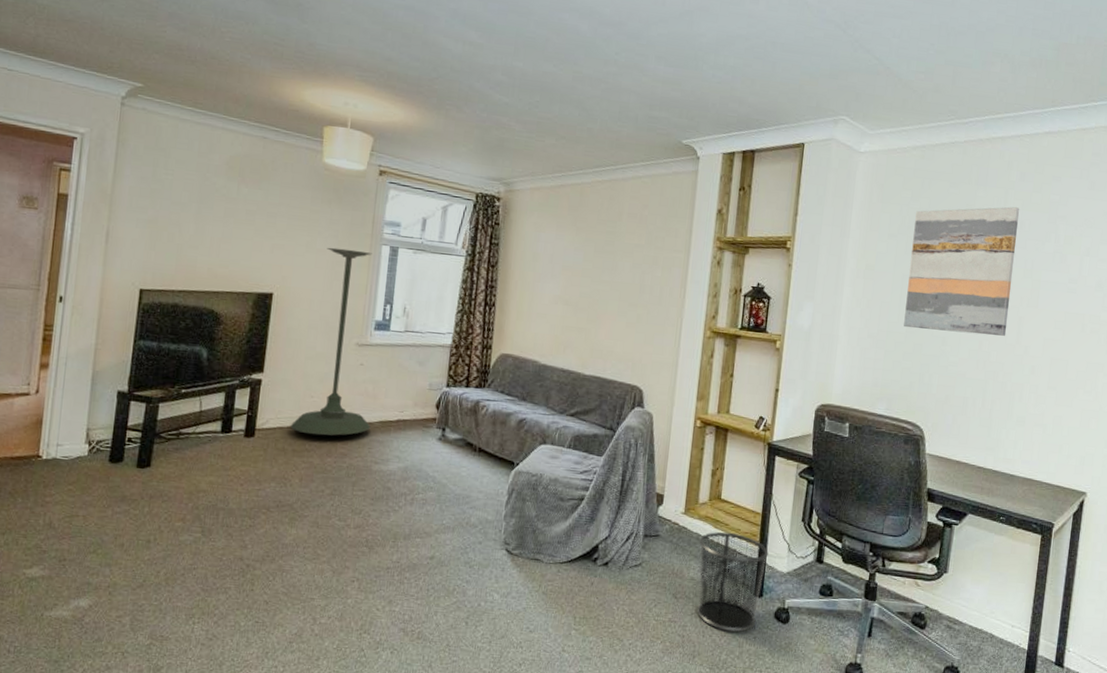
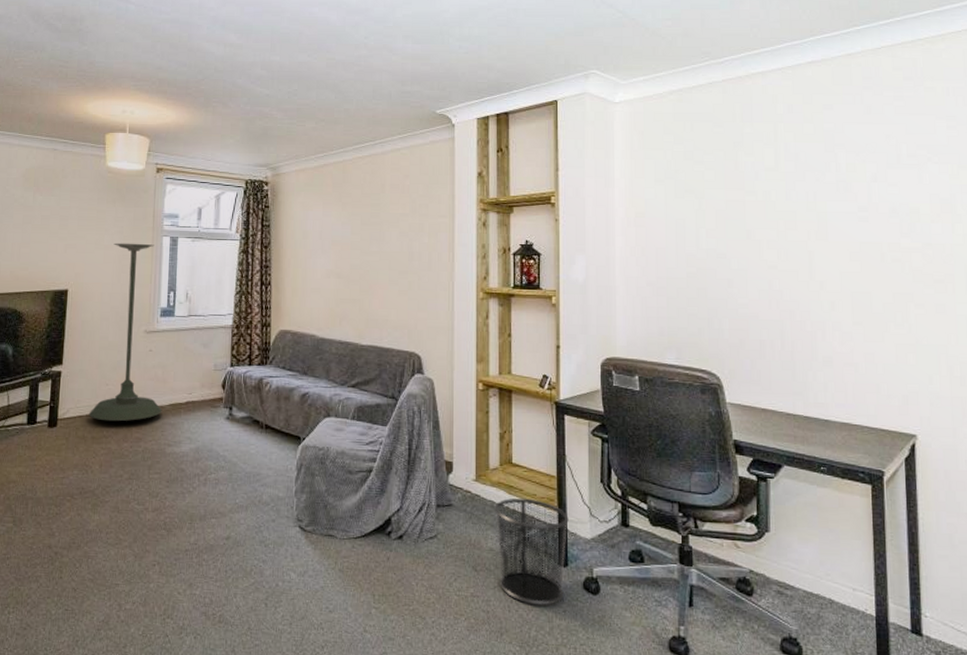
wall art: present [904,207,1020,336] -> none [681,140,797,273]

